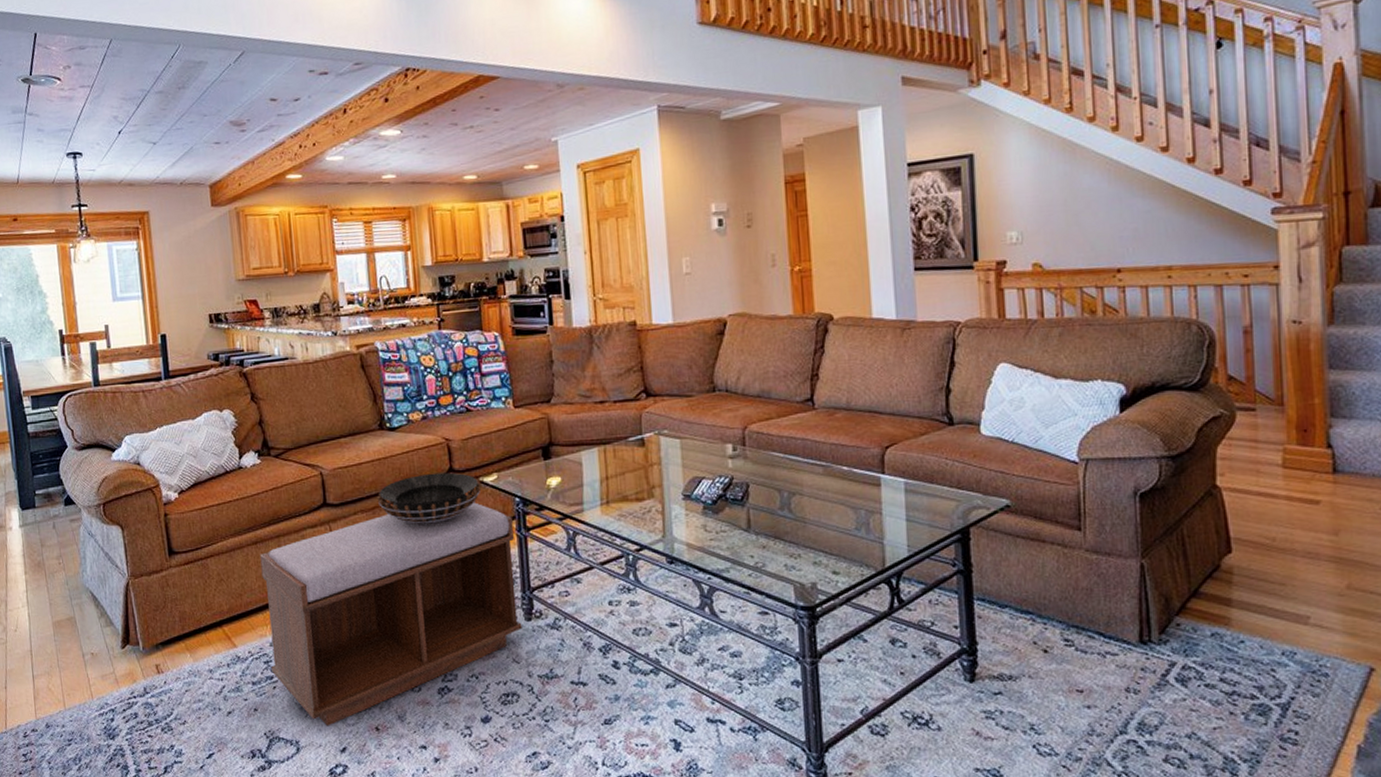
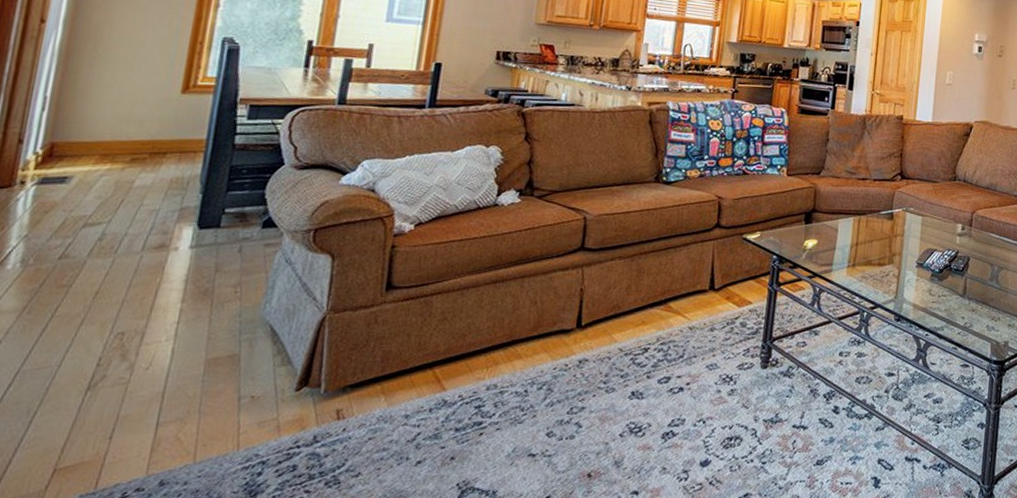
bench: present [260,502,522,726] -> none [482,257,767,474]
decorative bowl: present [376,472,481,524] -> none [638,227,744,274]

